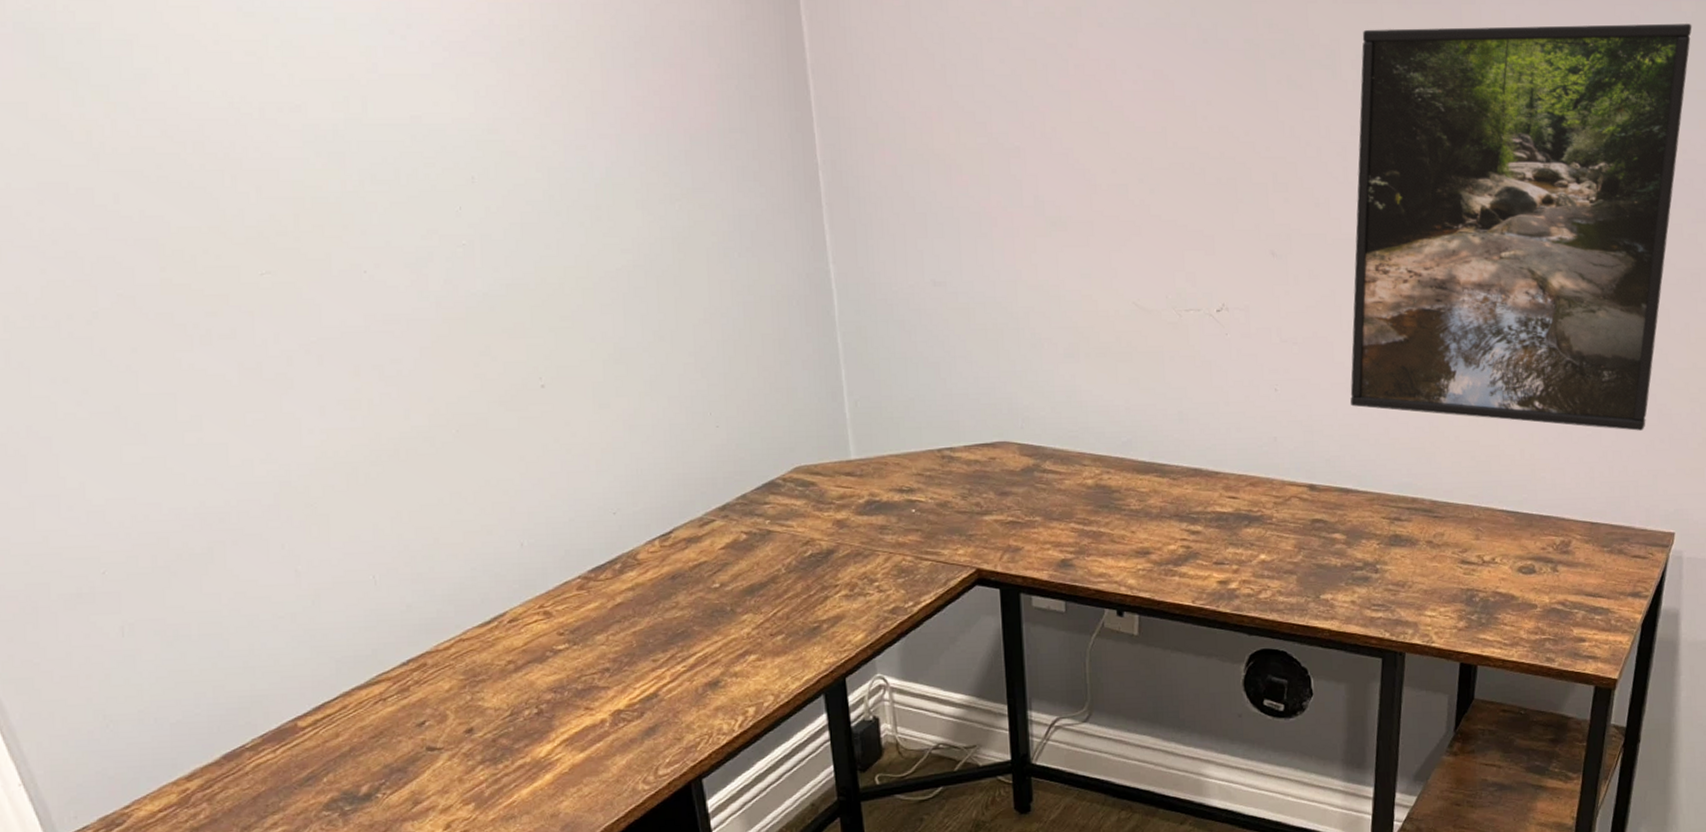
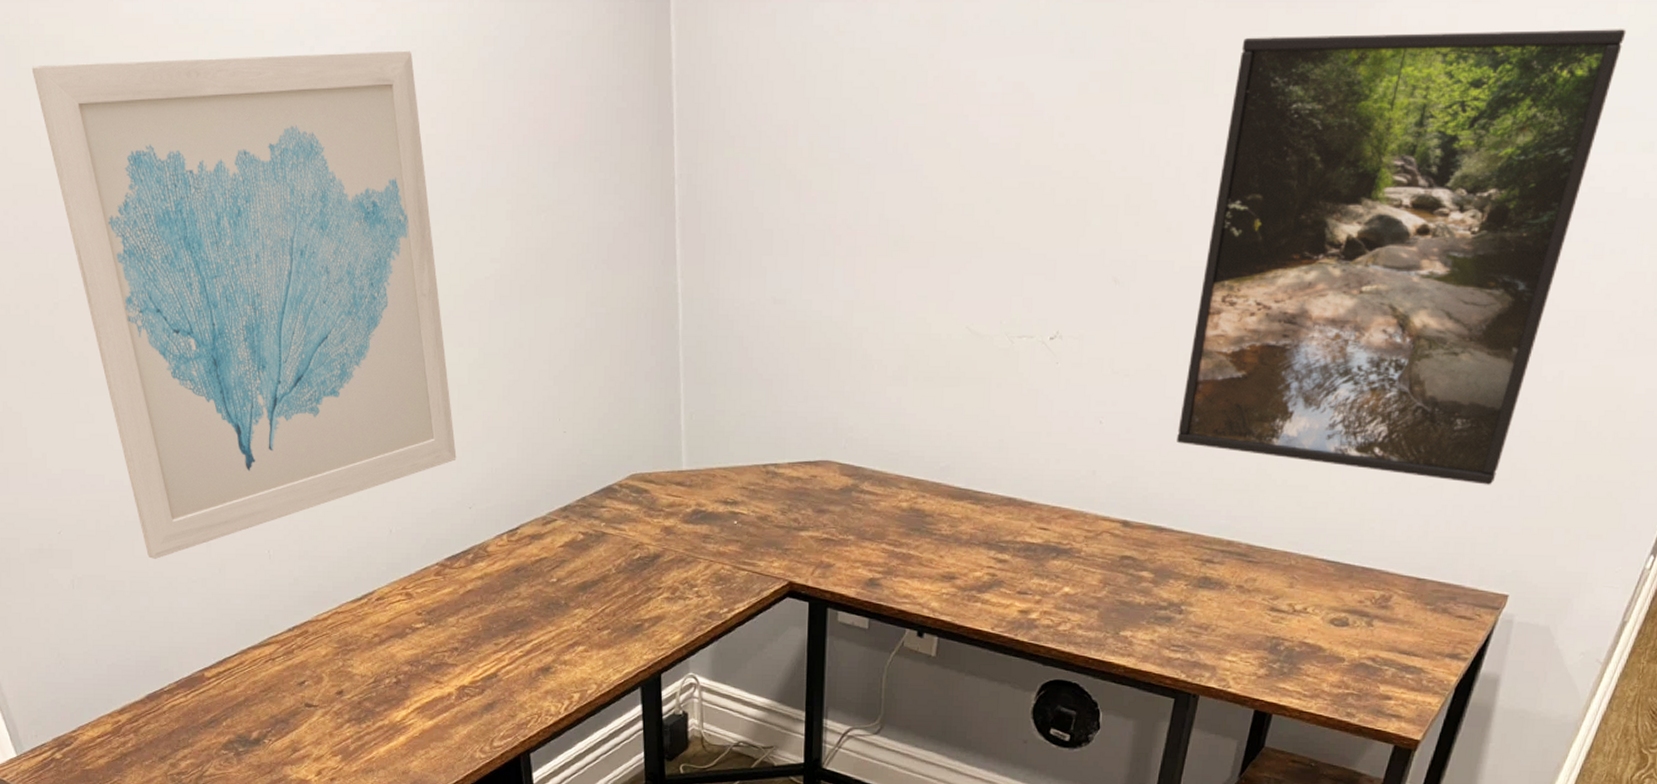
wall art: none [60,39,595,595] -> present [31,50,457,559]

